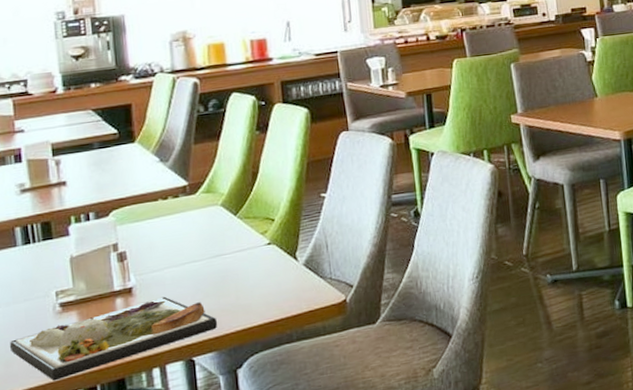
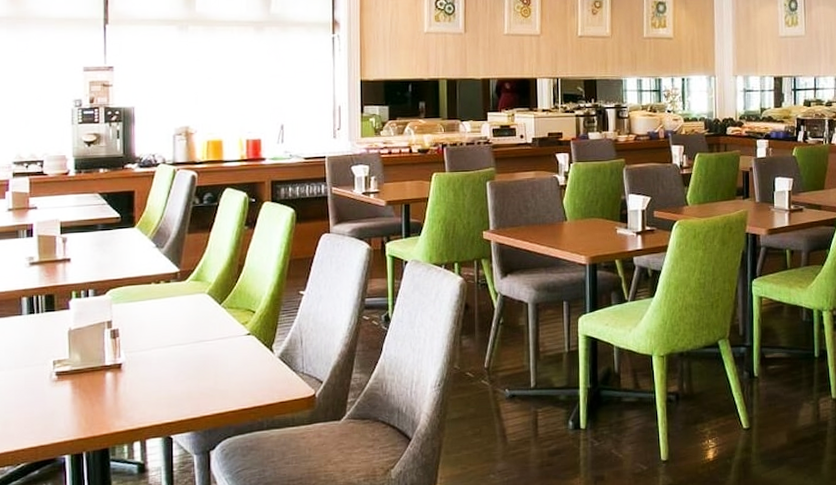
dinner plate: present [9,296,218,381] -> none [8,375,196,445]

